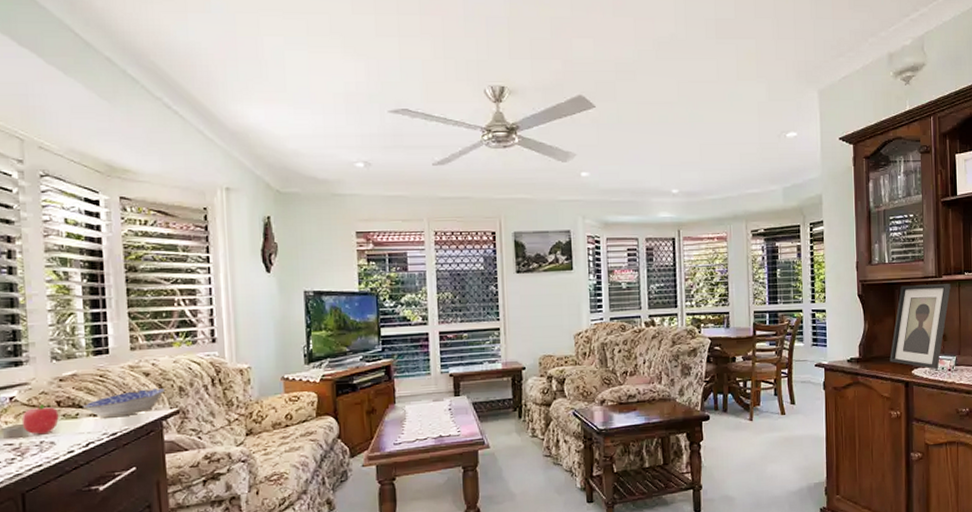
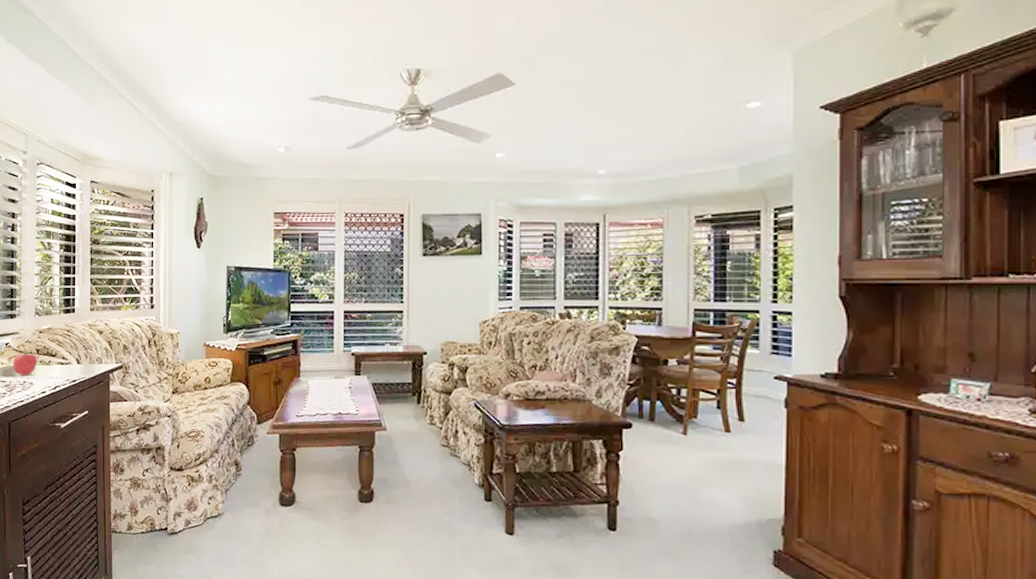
bowl: present [81,388,165,418] -> none [53,345,113,367]
picture frame: present [889,284,952,370] -> none [884,288,986,398]

